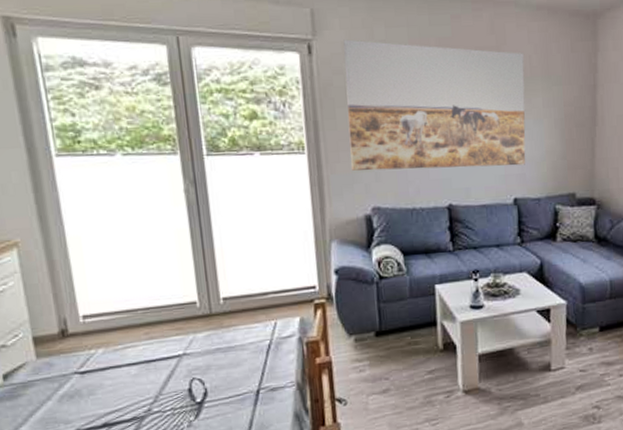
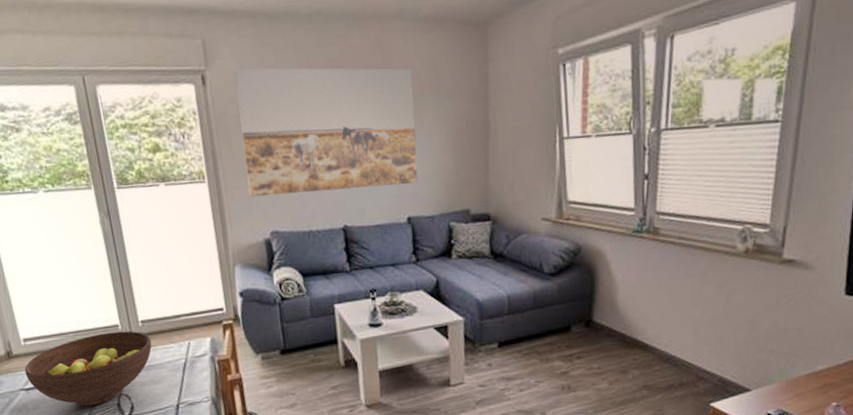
fruit bowl: none [80,308,234,393] -> present [24,330,152,407]

